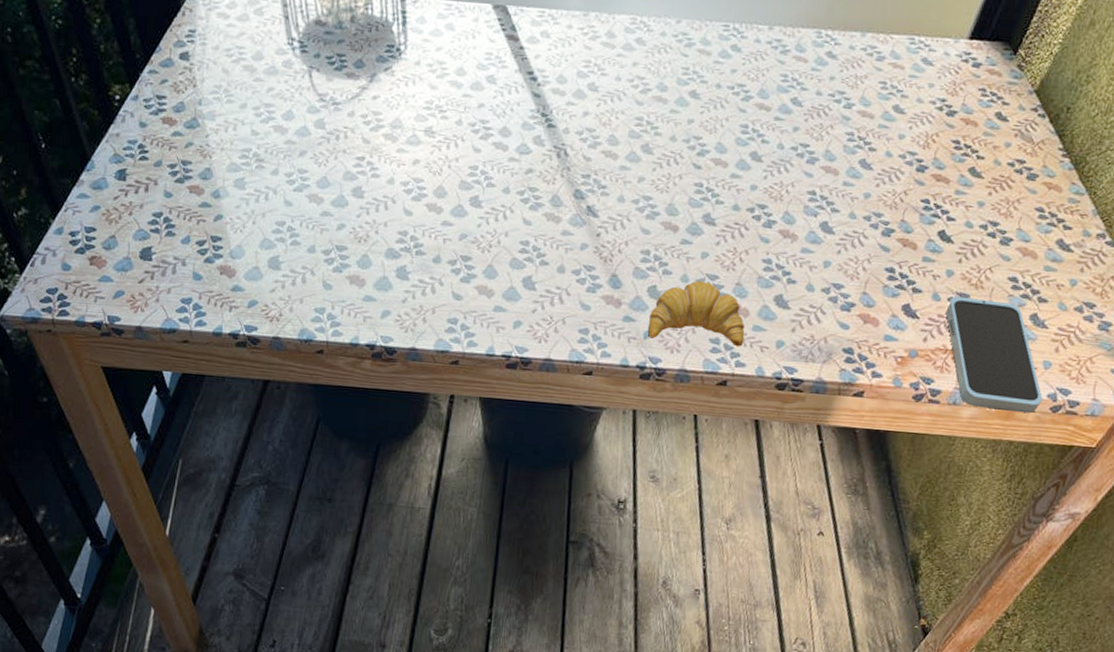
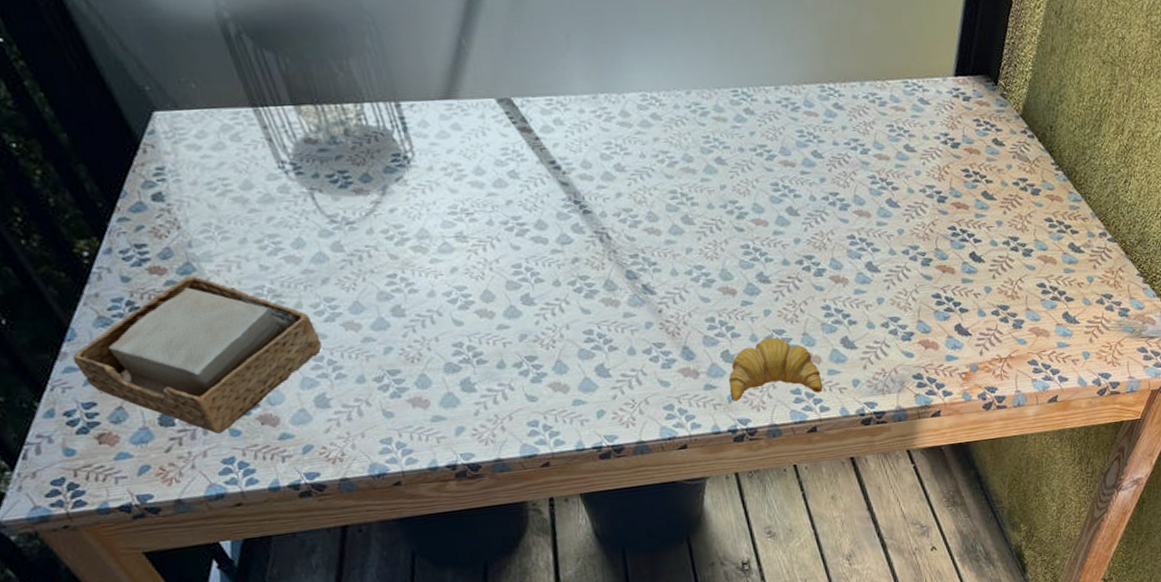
napkin holder: none [87,130,286,275] -> present [72,276,322,434]
smartphone: present [945,296,1043,414] -> none [992,307,1090,404]

